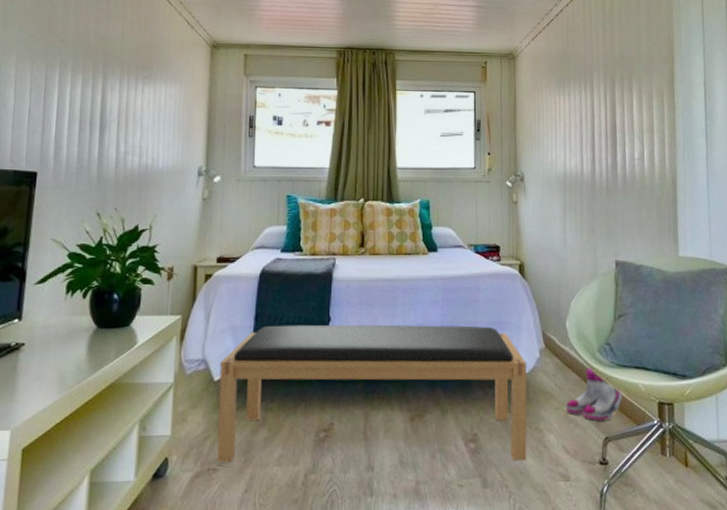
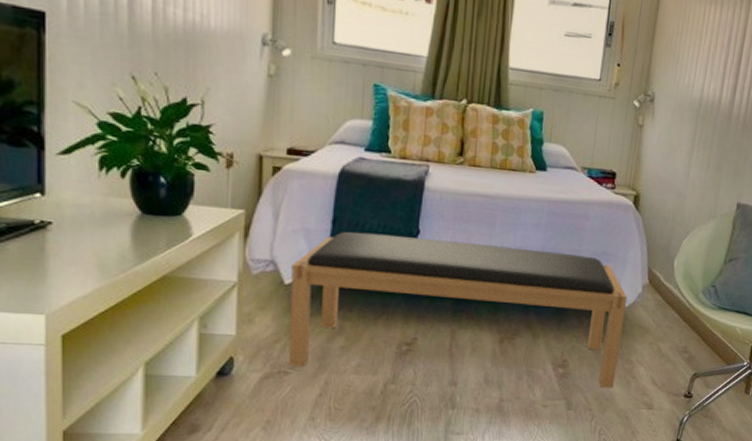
boots: present [565,368,622,421] -> none [659,307,718,359]

